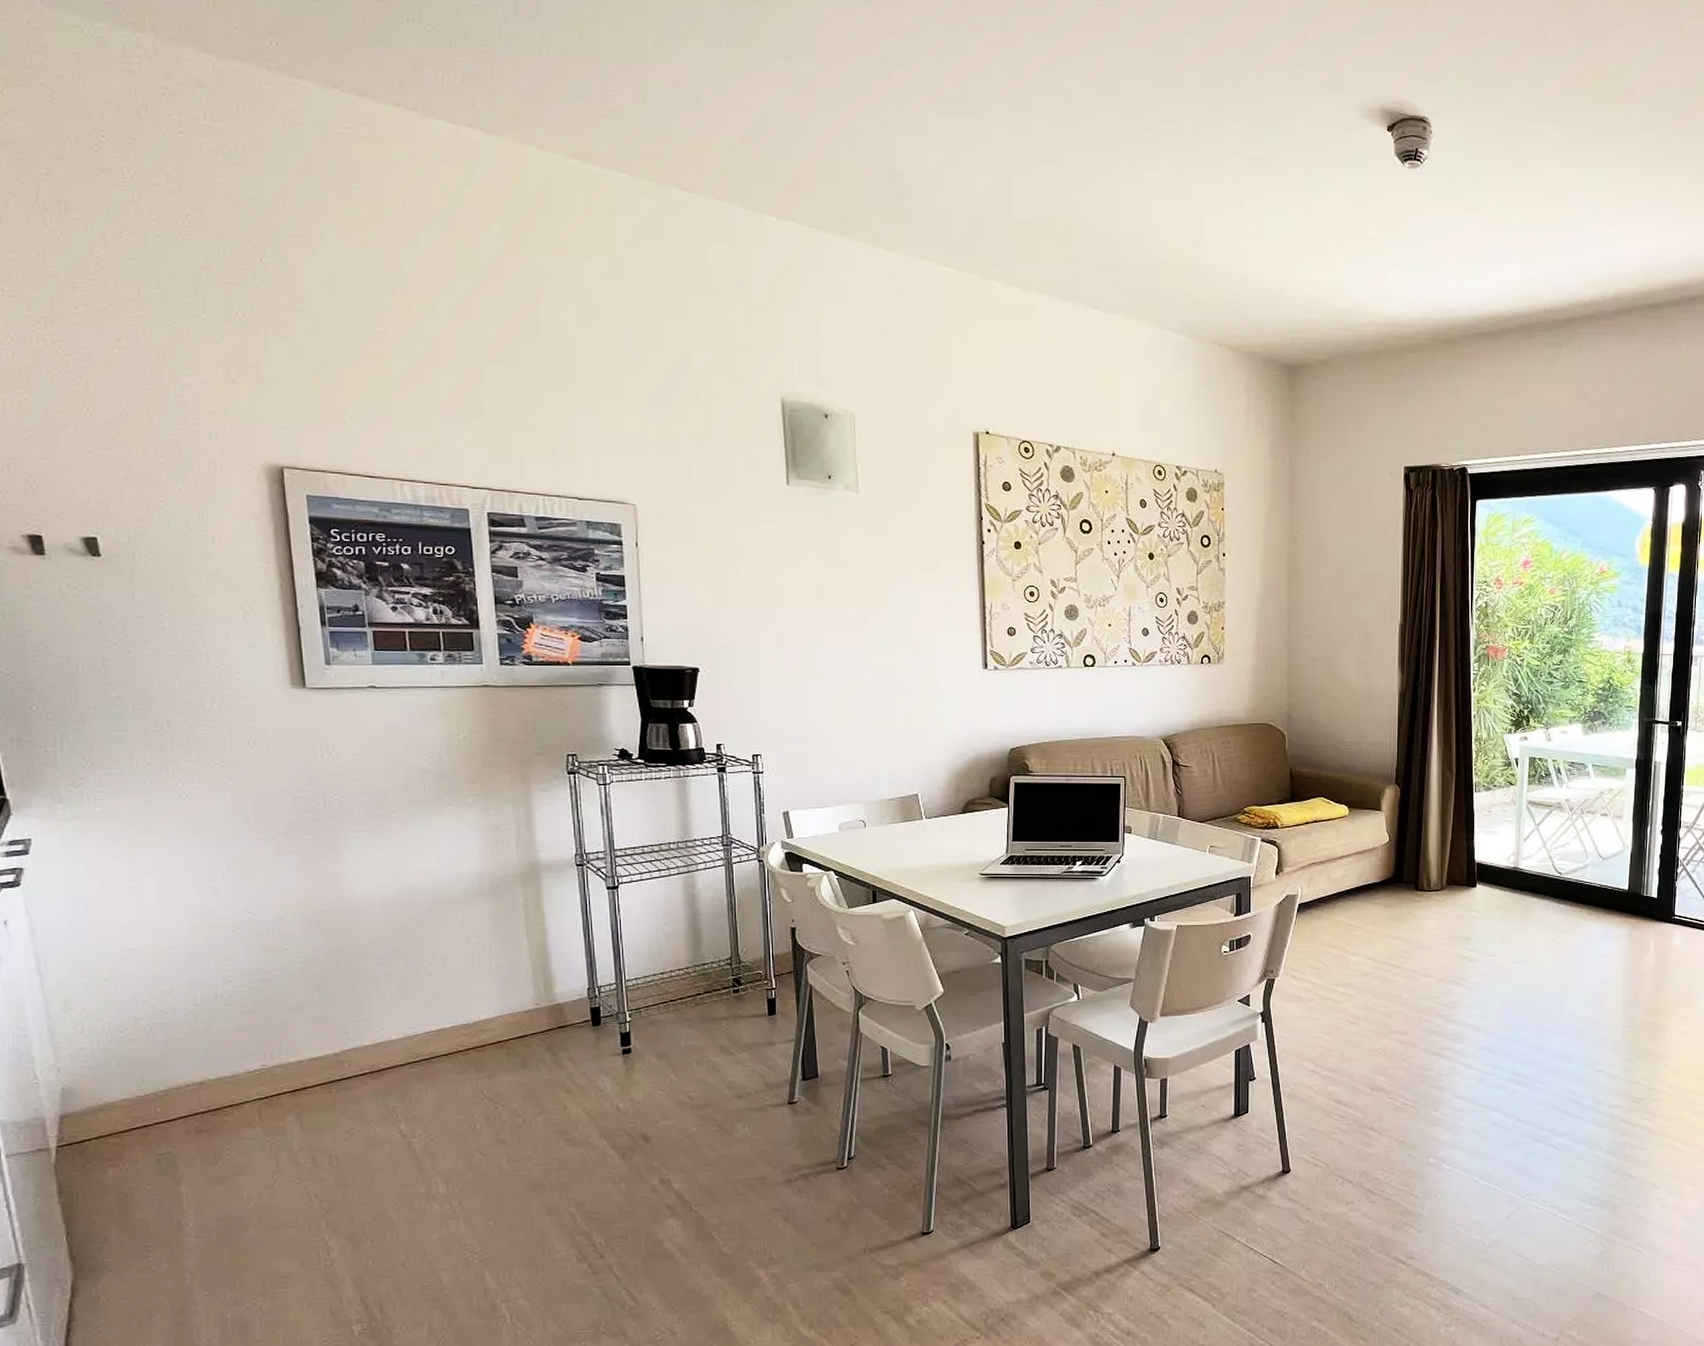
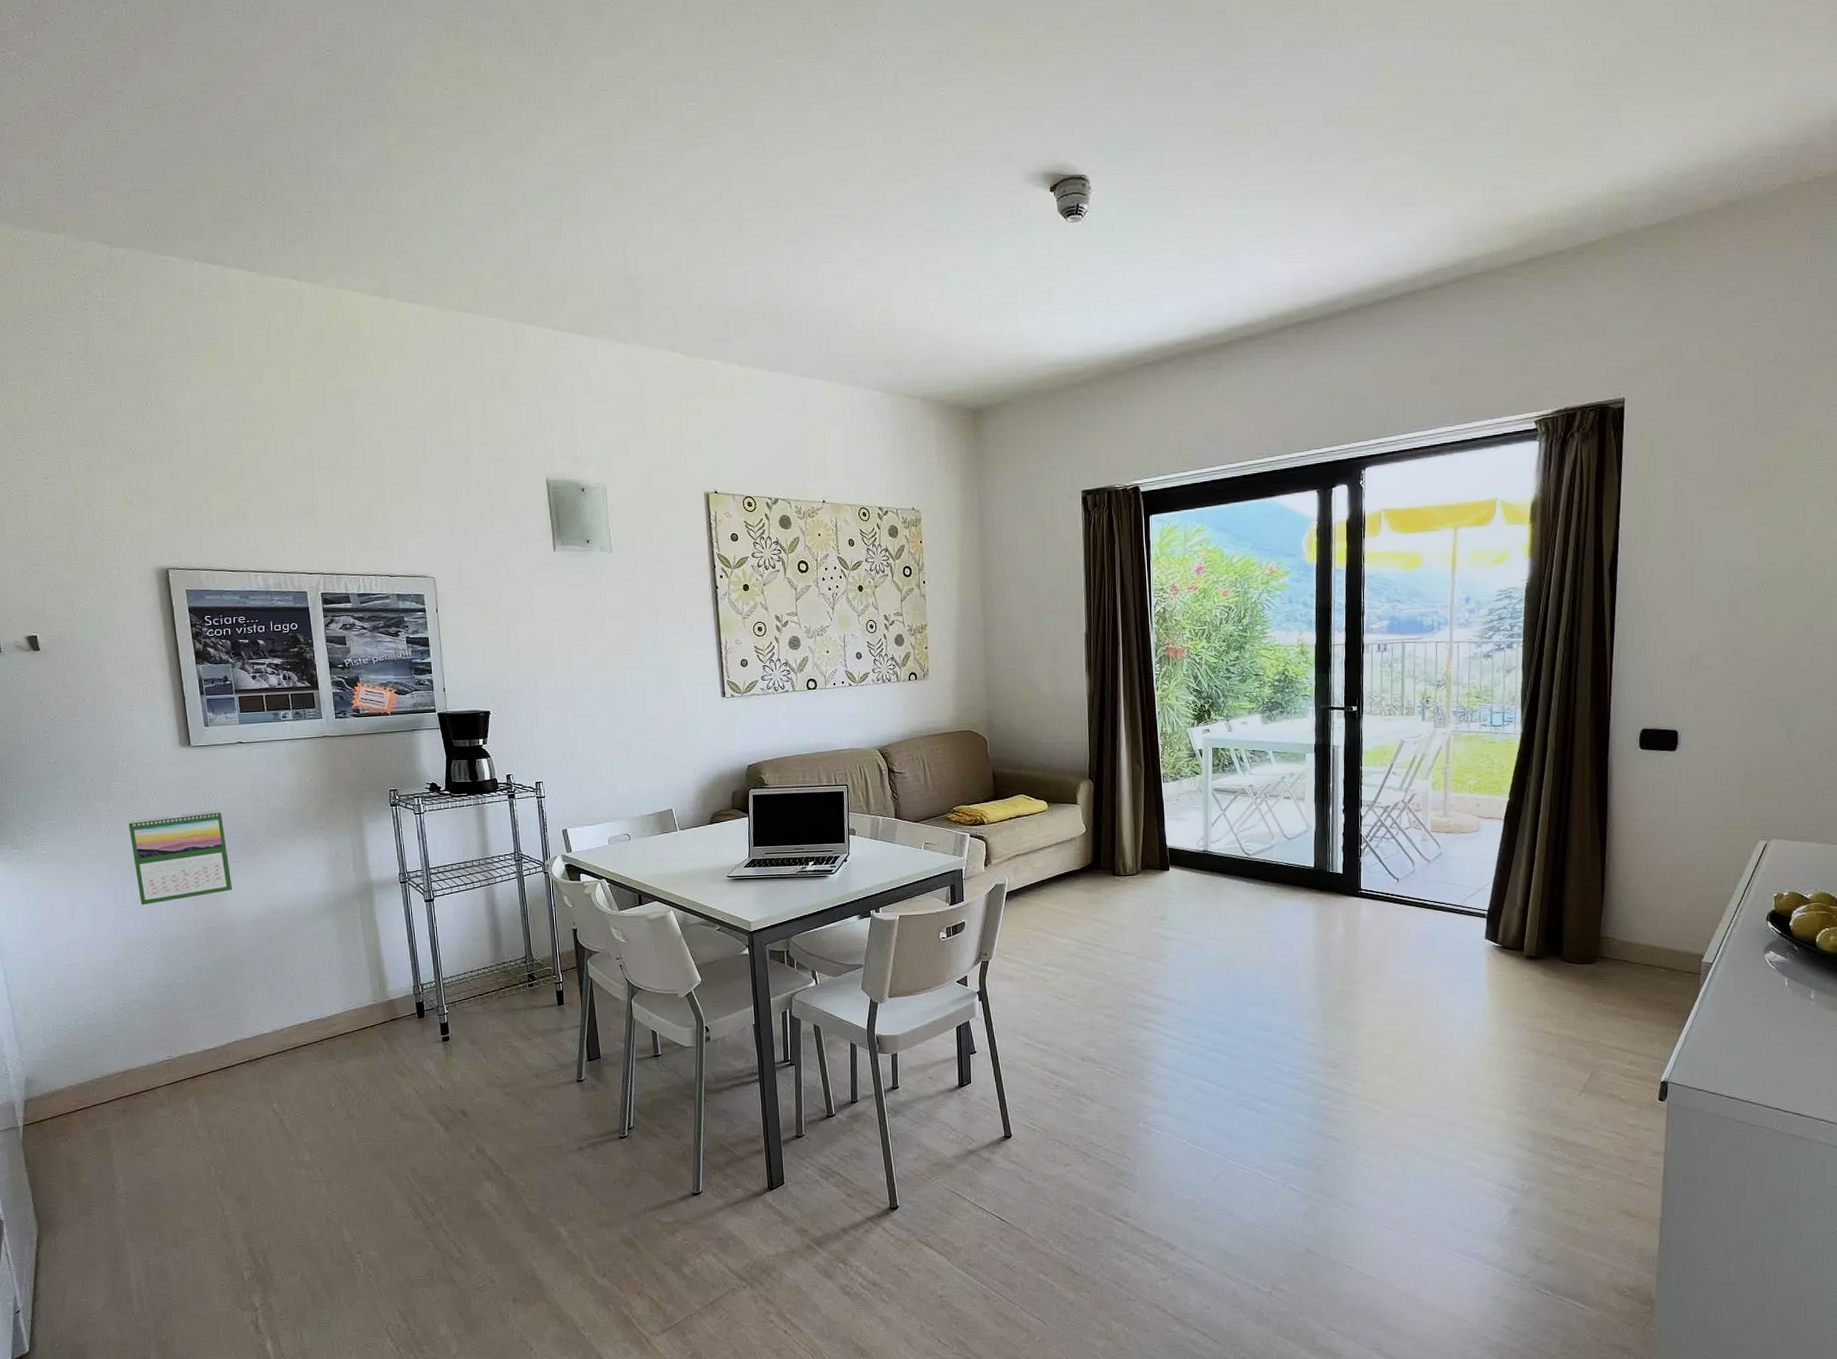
calendar: none [216,768,355,880] -> present [128,810,232,906]

